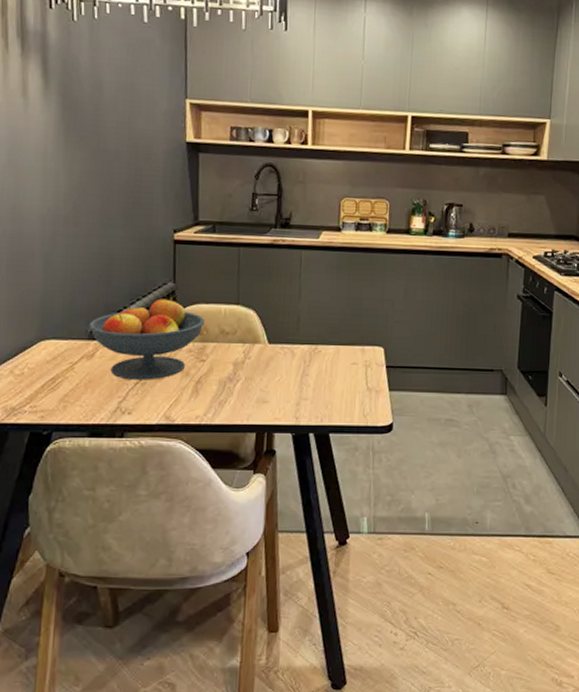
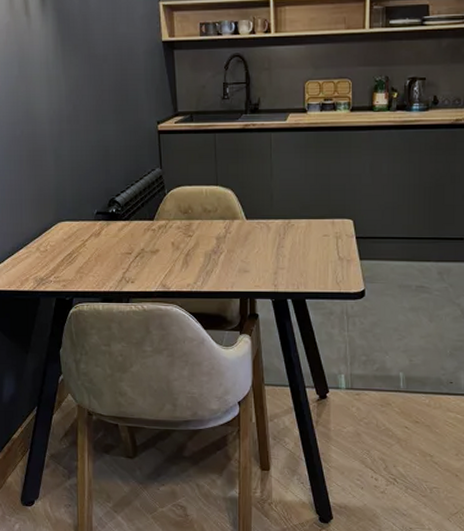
fruit bowl: present [89,297,205,380] -> none [94,182,189,254]

